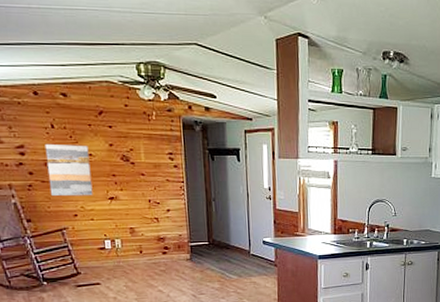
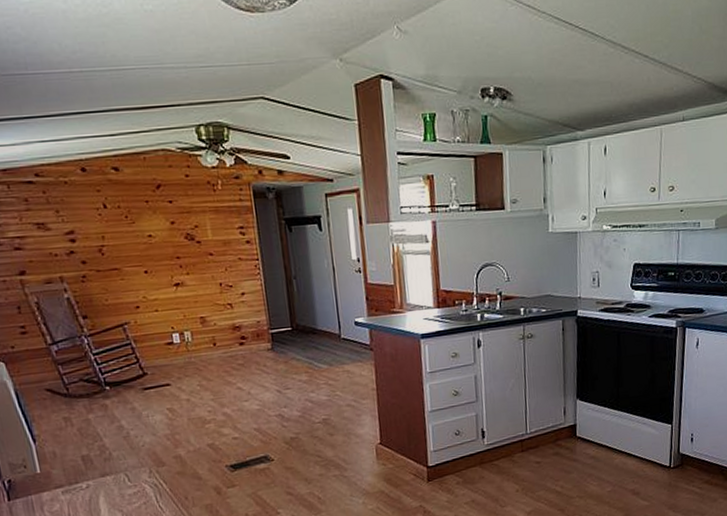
wall art: present [44,143,93,197] -> none [97,225,156,287]

